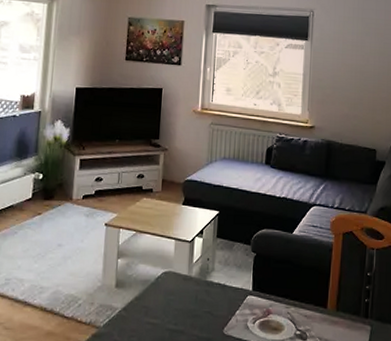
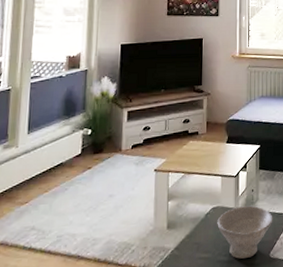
bowl: none [168,274,229,330] -> present [217,205,273,259]

